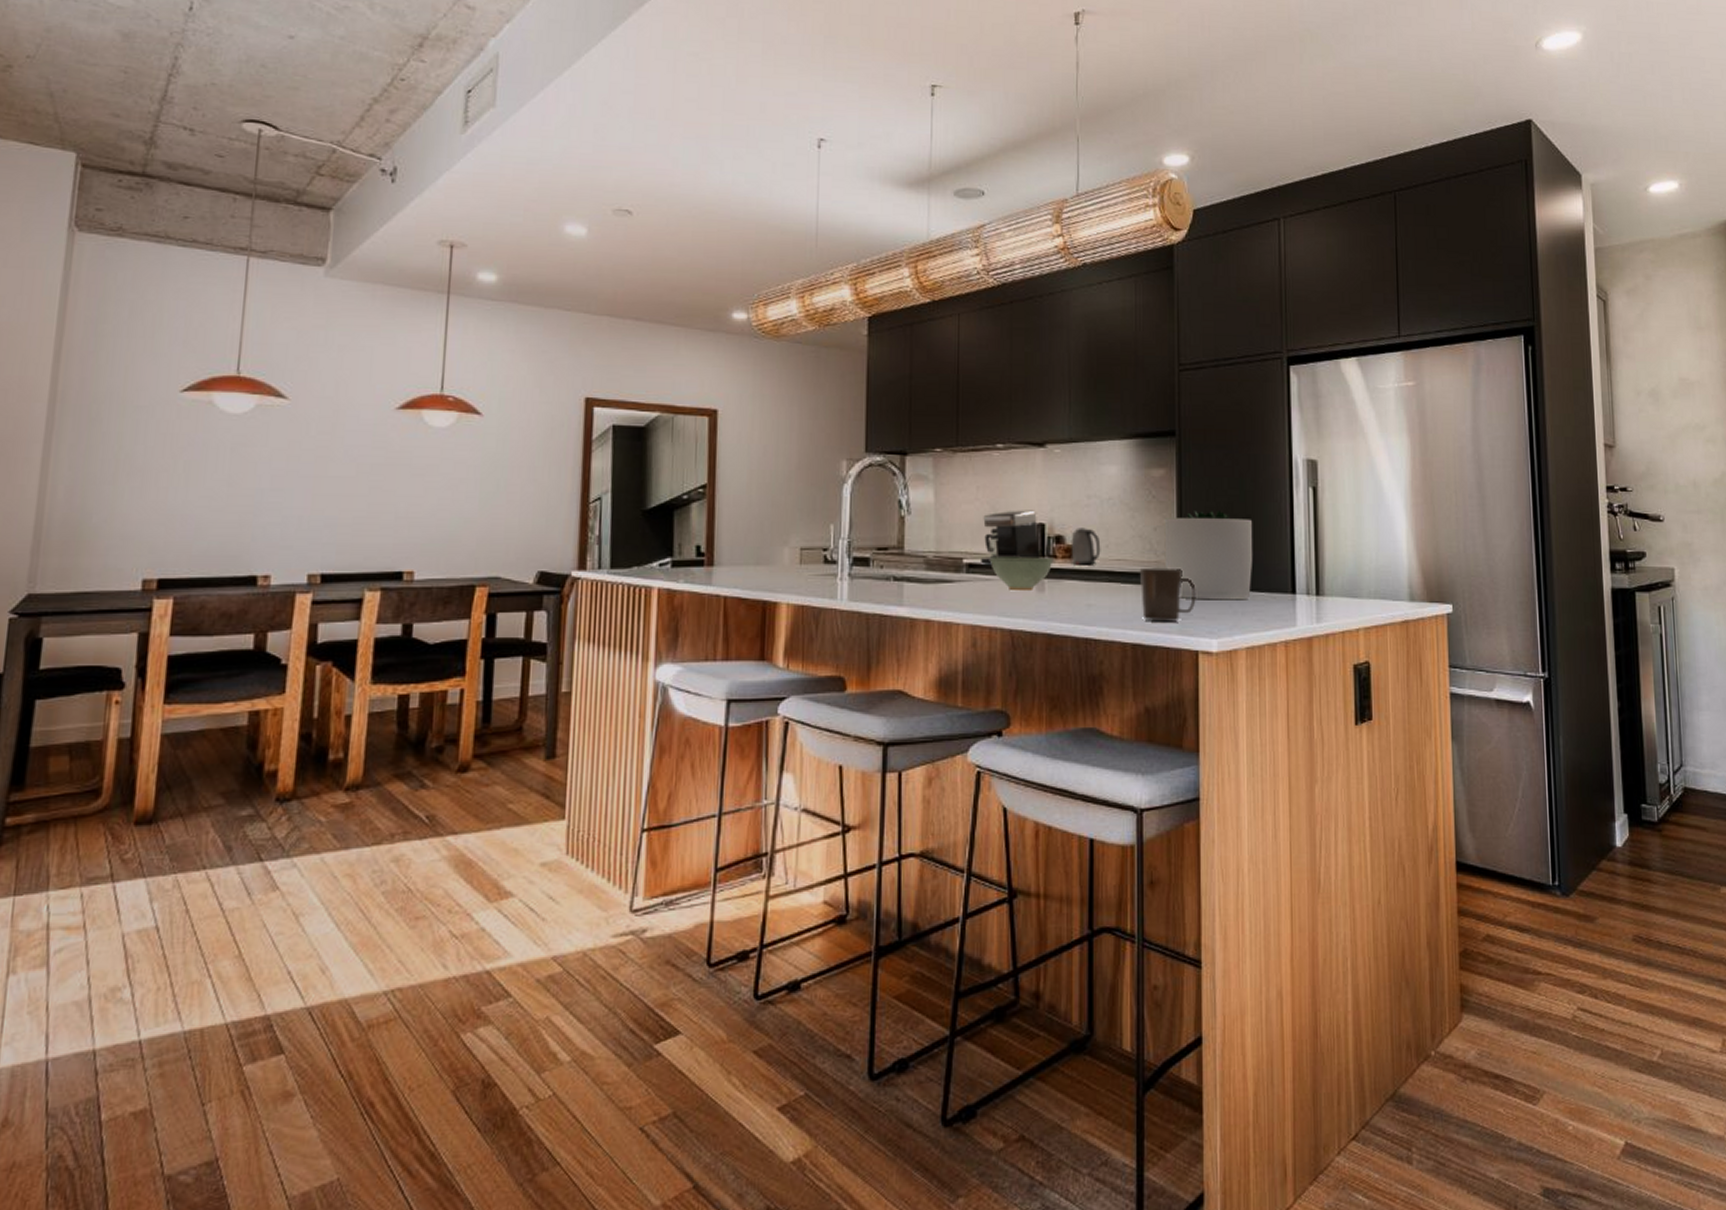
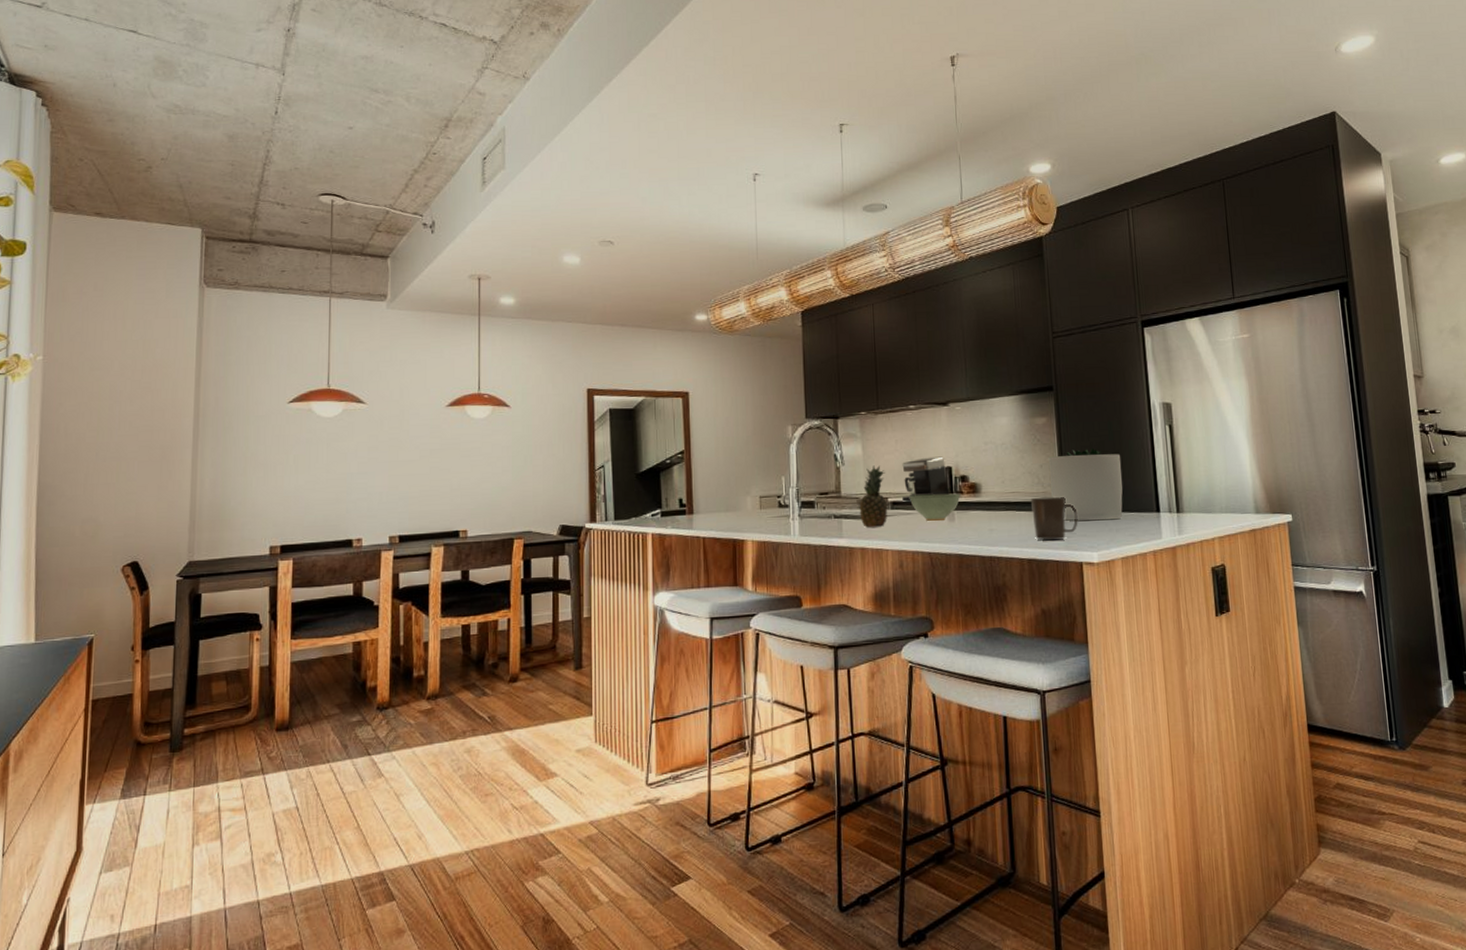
fruit: none [926,517,962,596] -> present [859,465,888,529]
kettle: present [1071,528,1101,565] -> none [973,468,998,499]

